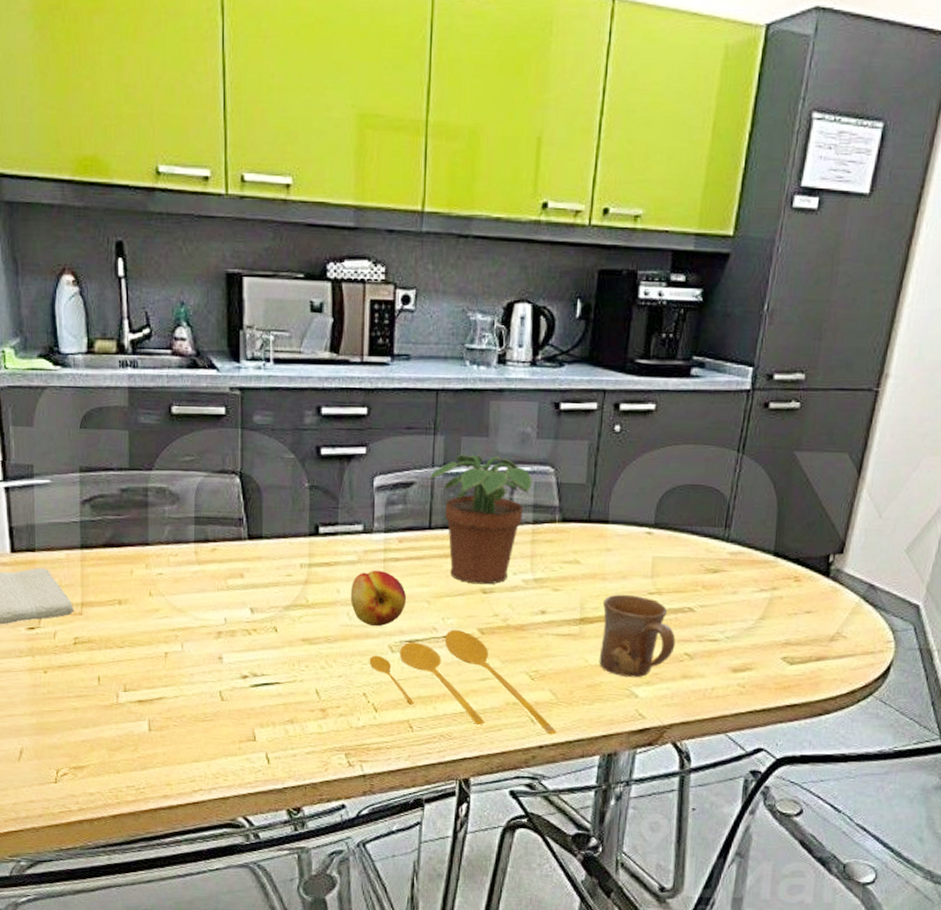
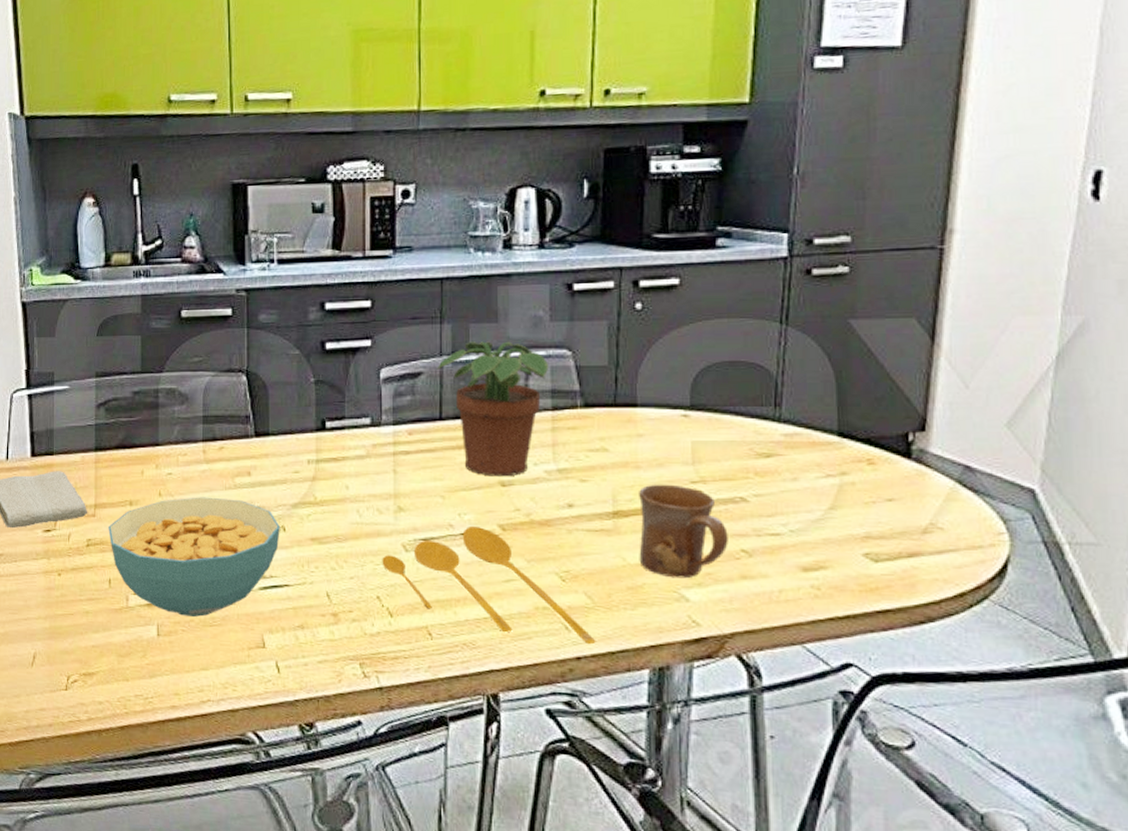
cereal bowl: none [96,597,272,713] -> present [108,497,280,617]
fruit: present [350,570,406,626] -> none [359,464,418,523]

